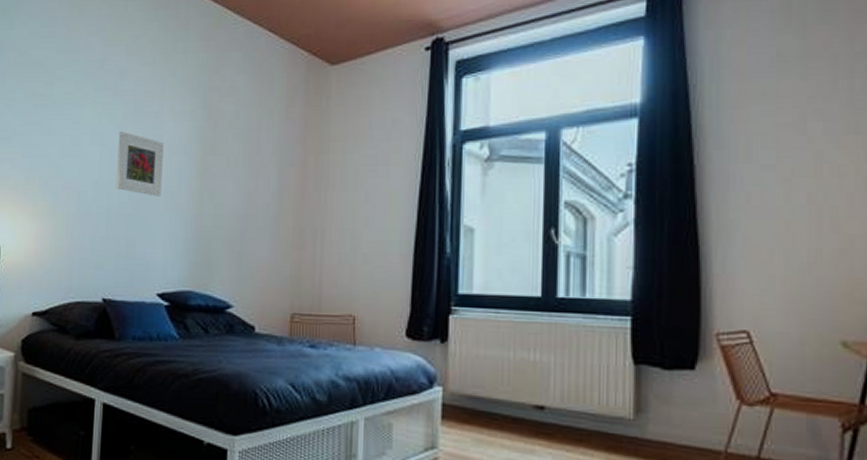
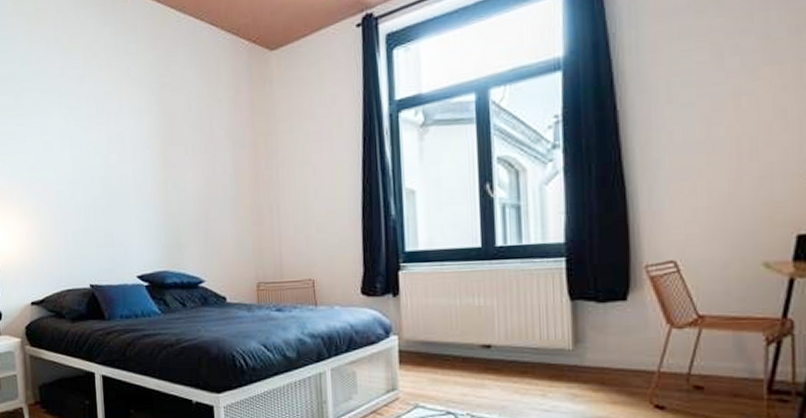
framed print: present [116,132,164,196] -> none [86,132,130,189]

